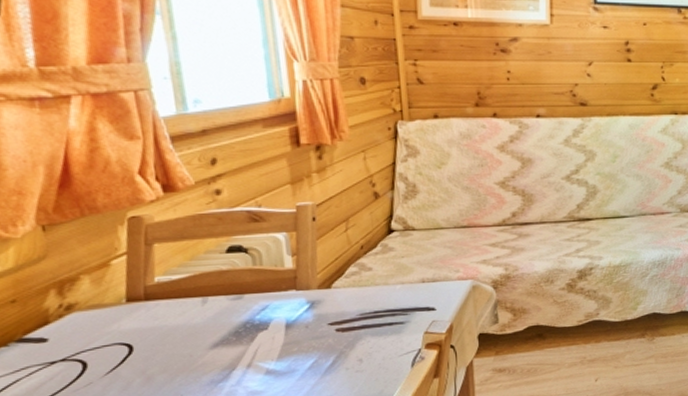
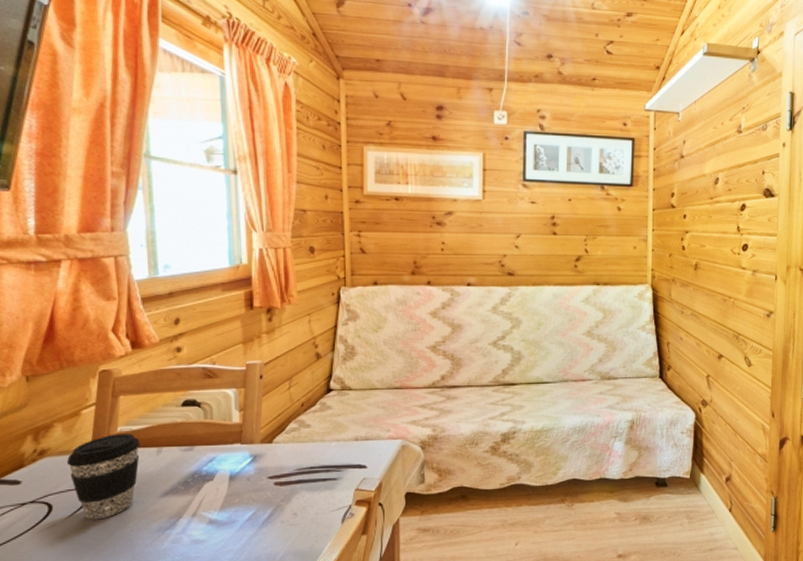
coffee cup: none [99,283,183,376] -> present [67,433,141,520]

